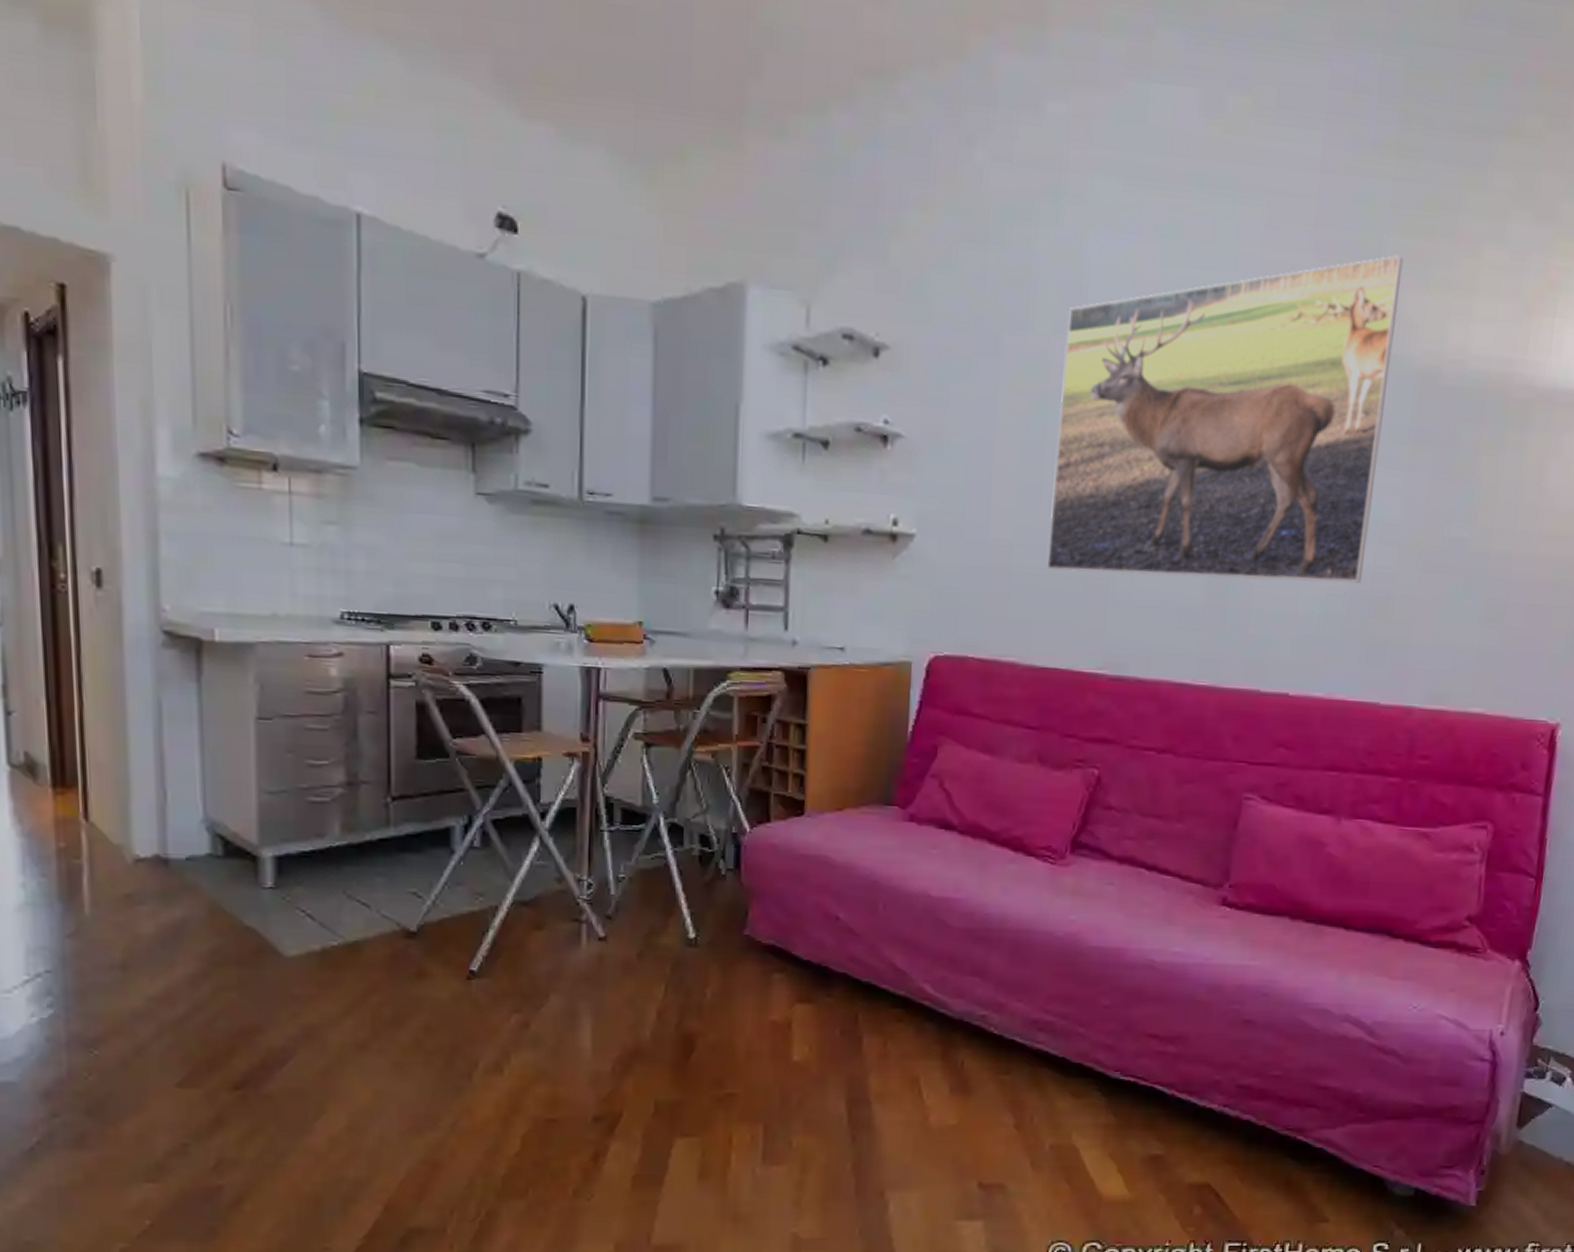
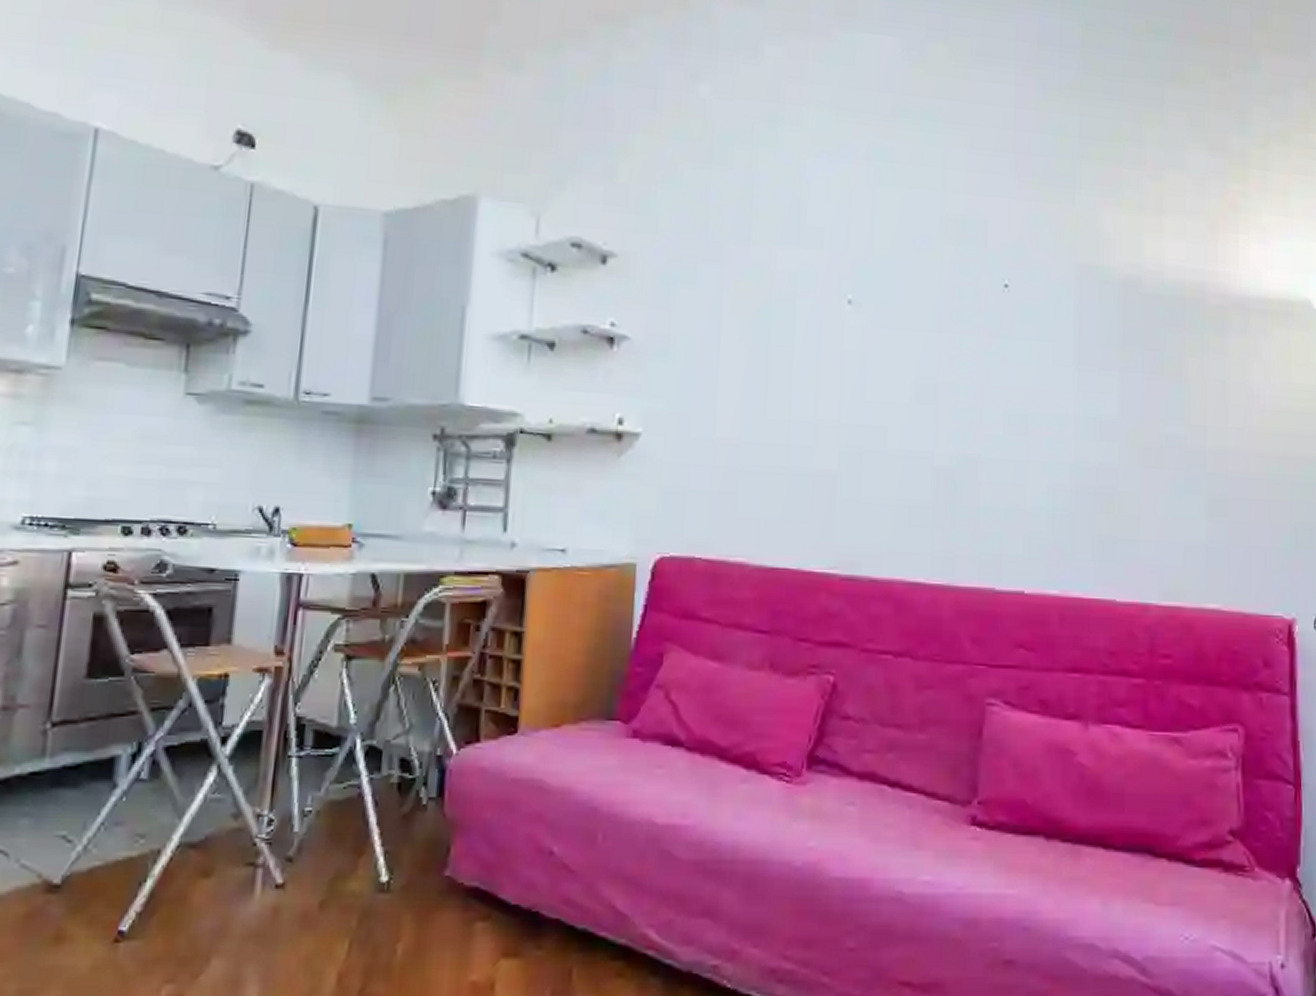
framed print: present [1047,255,1404,584] -> none [775,179,1096,480]

